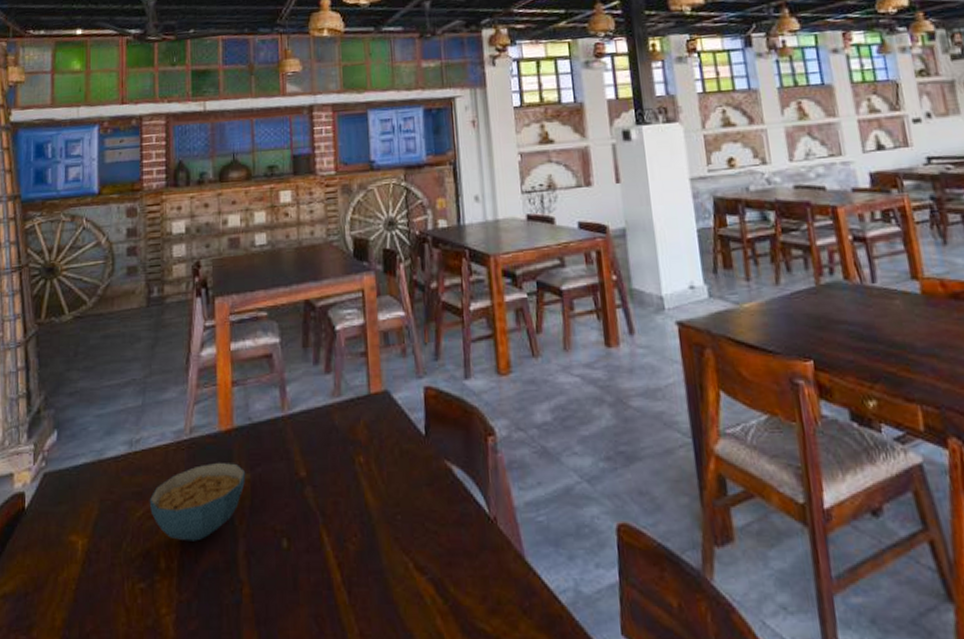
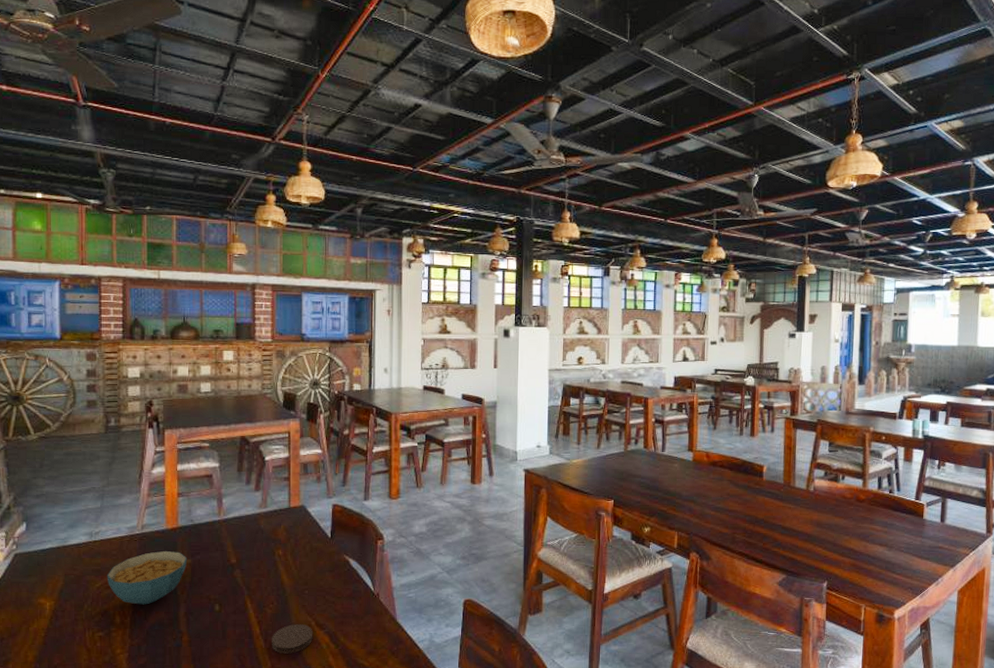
coaster: none [357,566,413,613] -> present [272,623,313,654]

